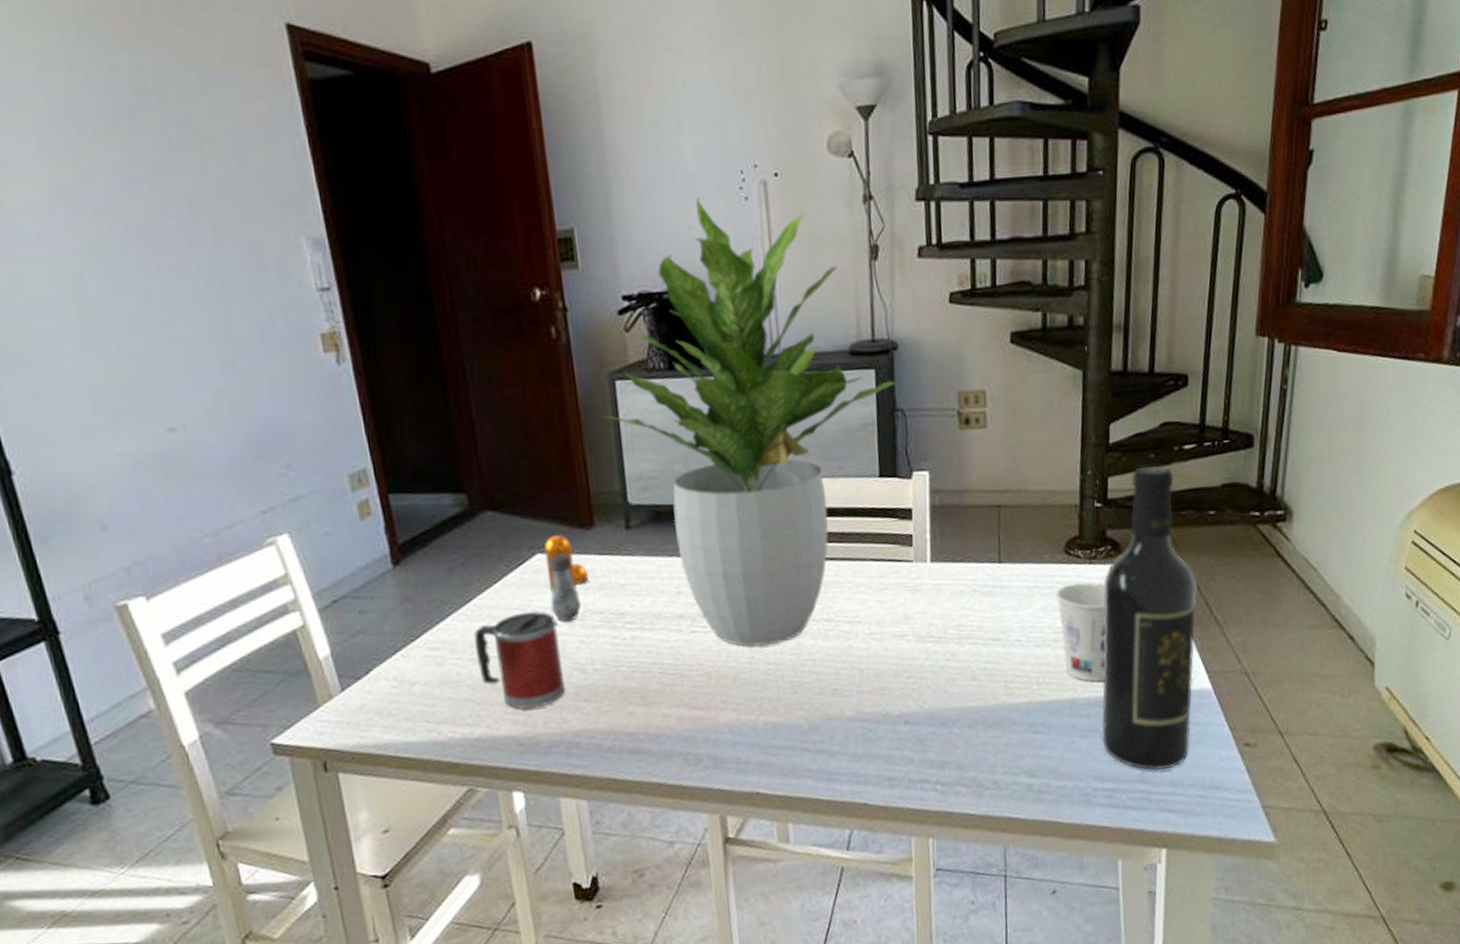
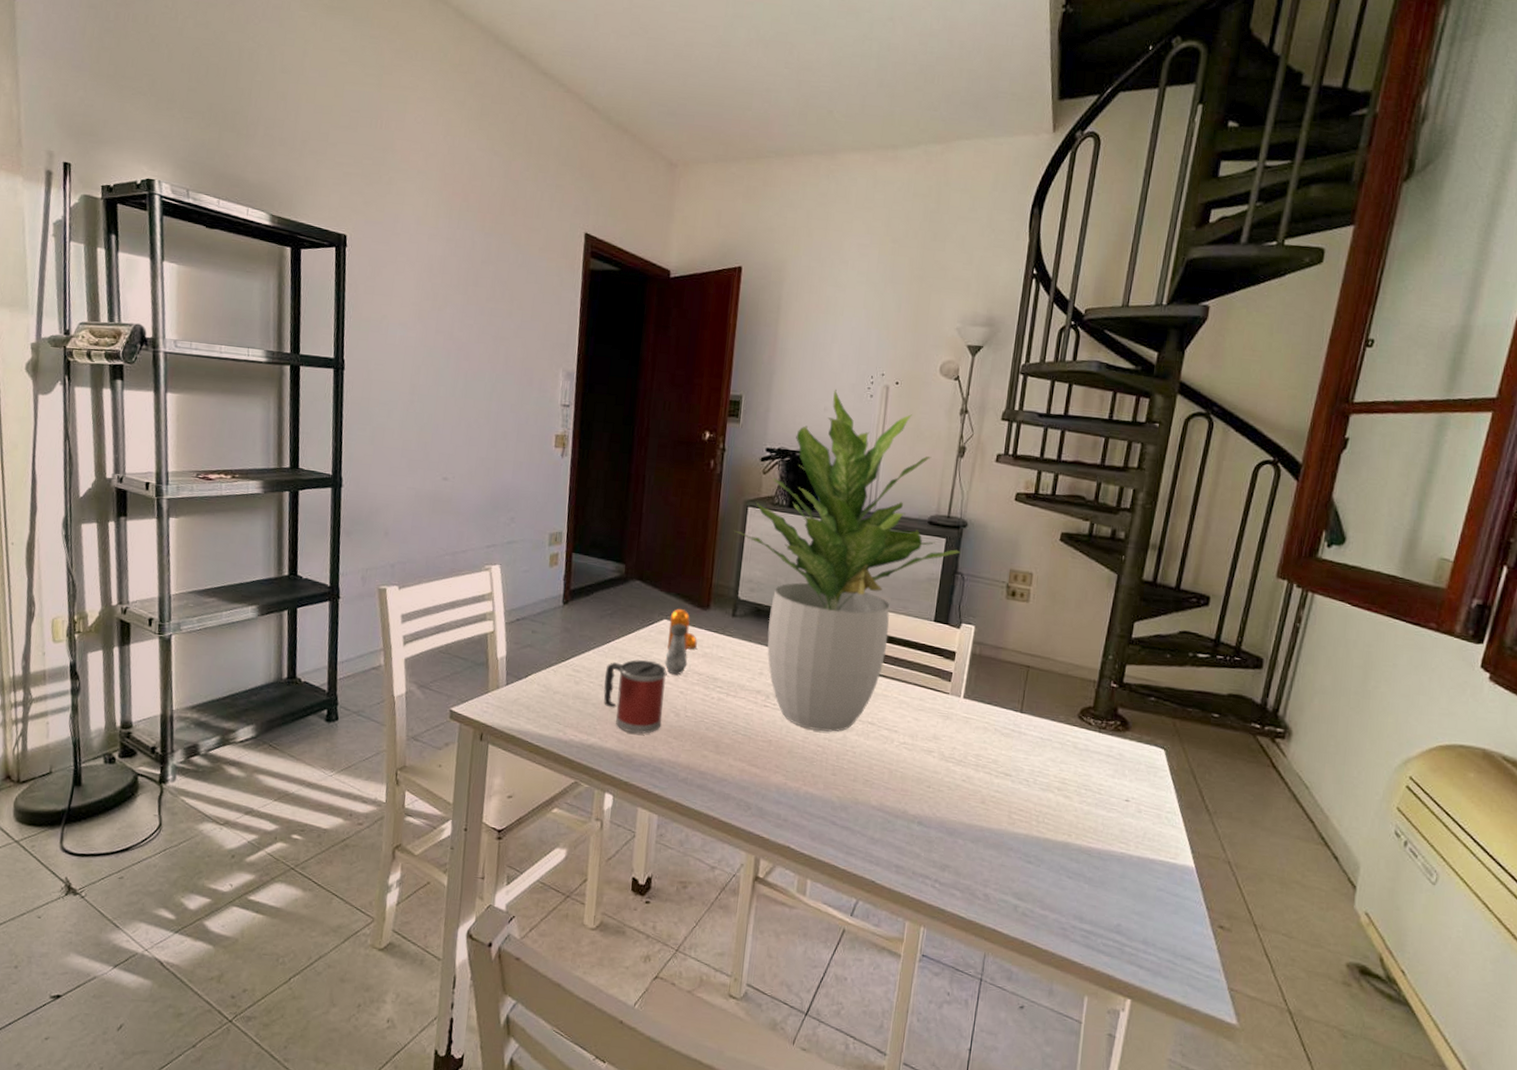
cup: present [1056,582,1106,682] -> none [1064,745,1111,833]
wine bottle: present [1102,465,1198,771] -> none [1086,662,1194,929]

